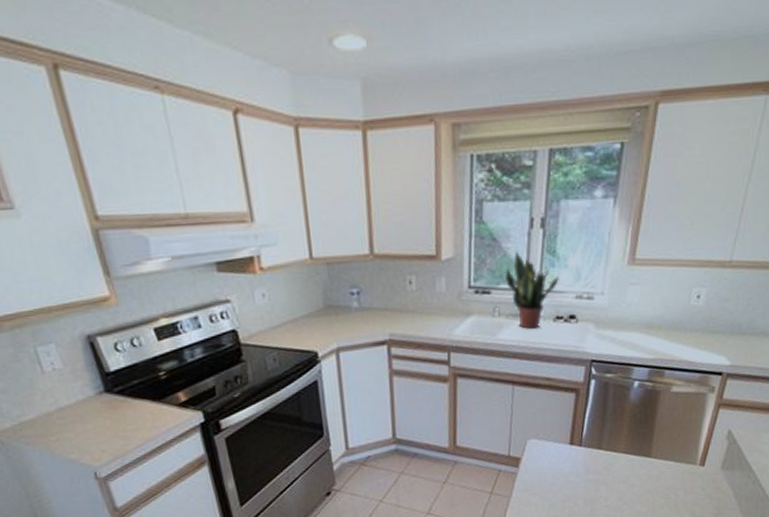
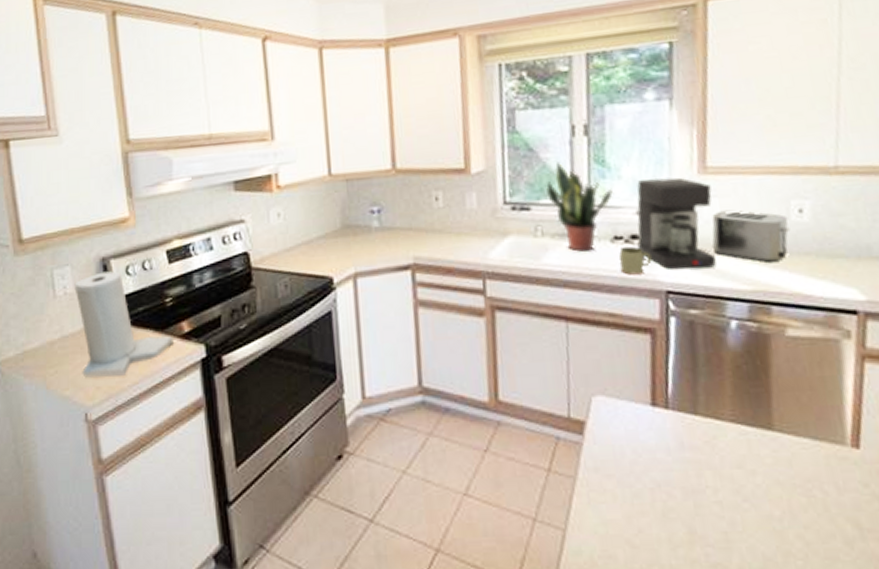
paper towel: none [62,348,172,443] -> present [74,271,174,378]
mug: none [558,324,583,348] -> present [618,246,652,275]
coffee maker: none [574,267,636,343] -> present [637,177,716,269]
toaster: none [629,295,689,338] -> present [711,209,790,264]

